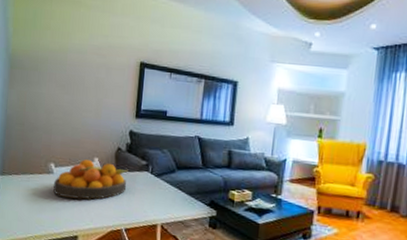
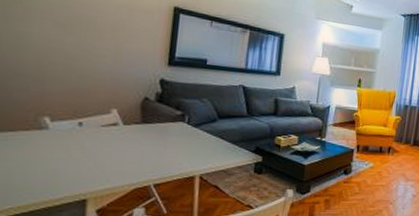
fruit bowl: present [53,159,128,200] -> none [48,111,159,157]

